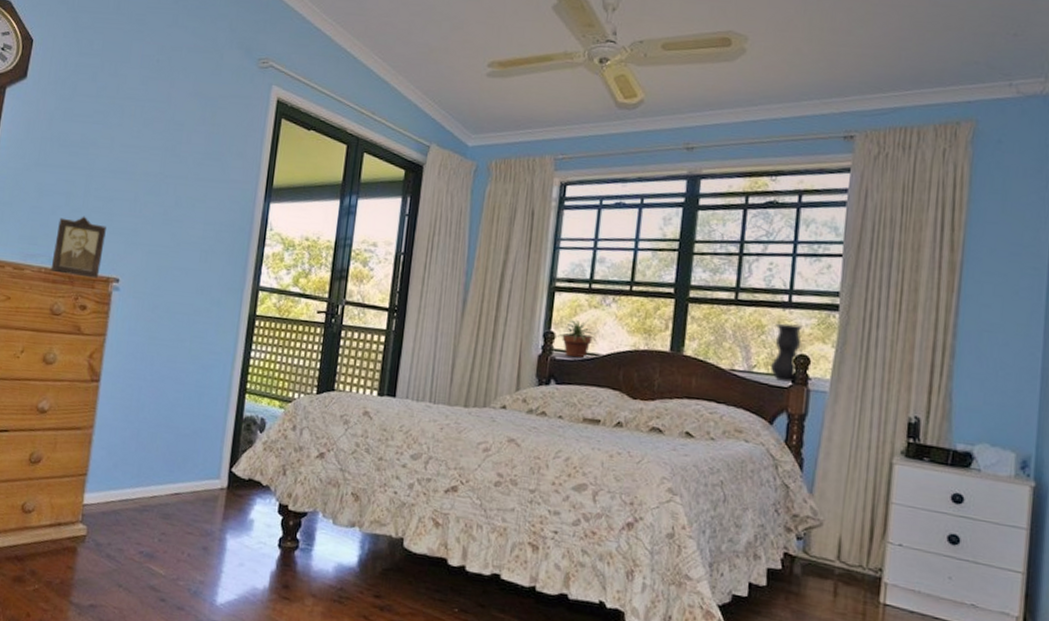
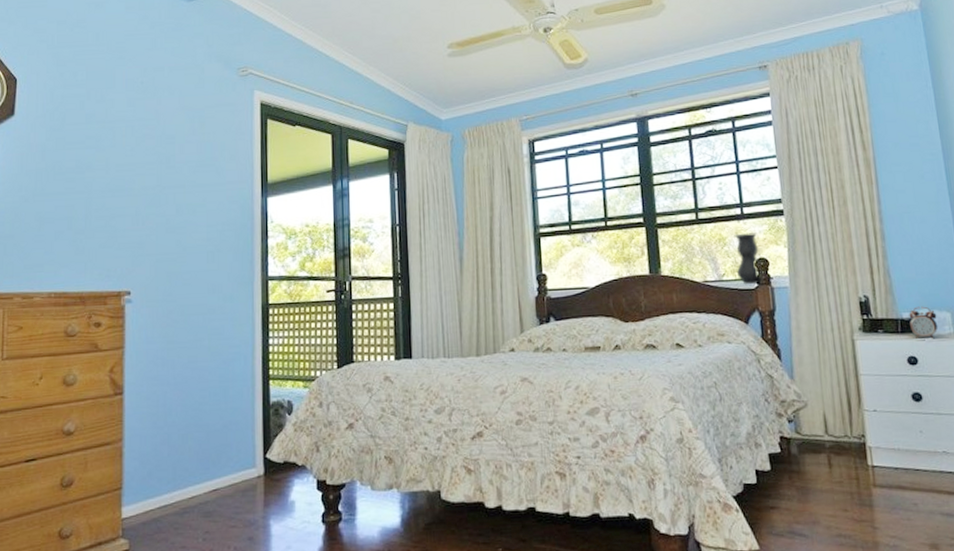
photo frame: present [50,216,106,279] -> none [60,237,111,295]
potted plant: present [556,319,598,358] -> none [548,257,585,294]
alarm clock: none [963,439,999,479] -> present [909,306,939,339]

